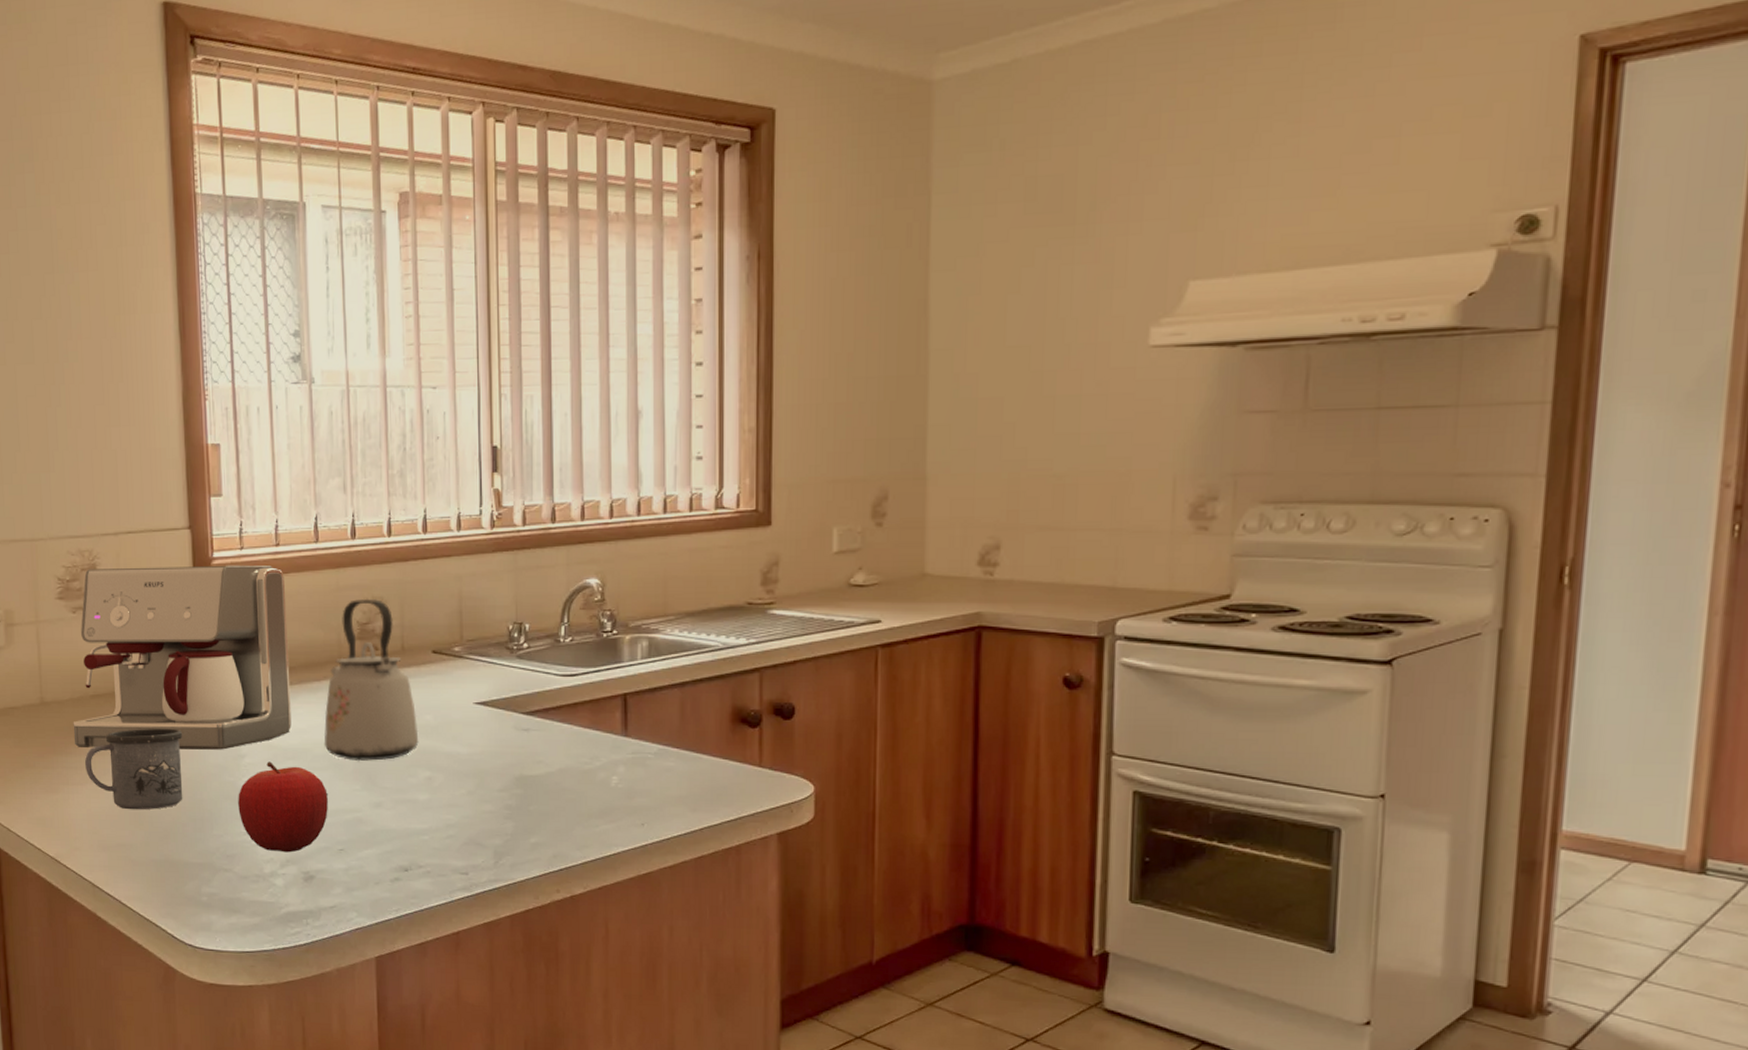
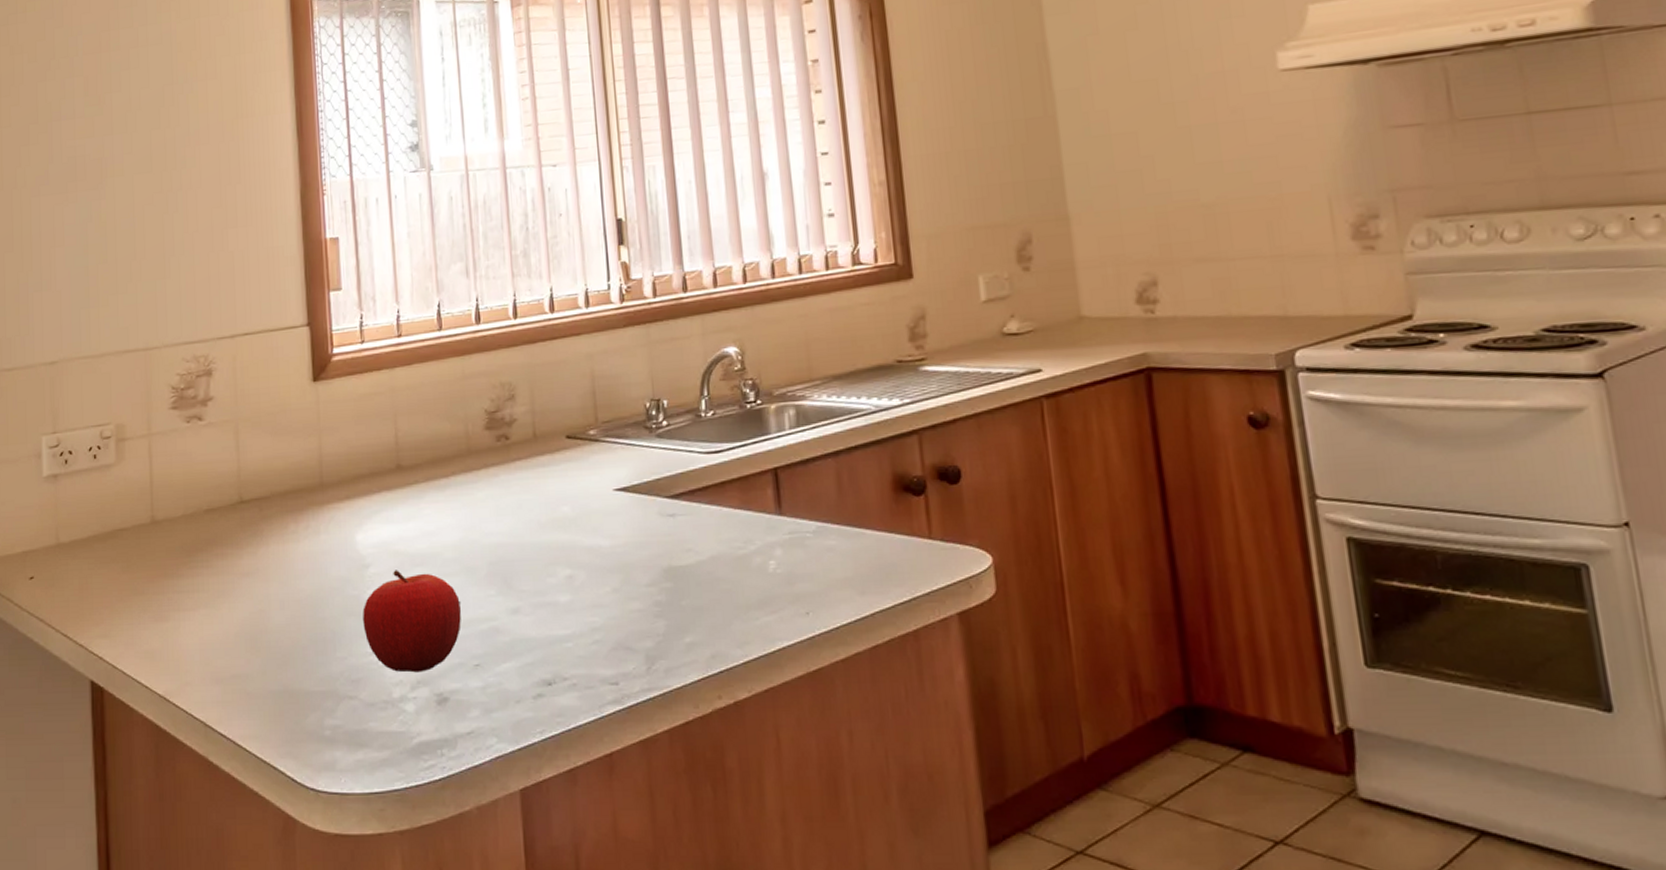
coffee maker: present [73,565,292,750] -> none [185,358,419,568]
mug: present [85,728,183,810] -> none [198,540,303,635]
kettle: present [324,598,419,762] -> none [454,384,557,564]

